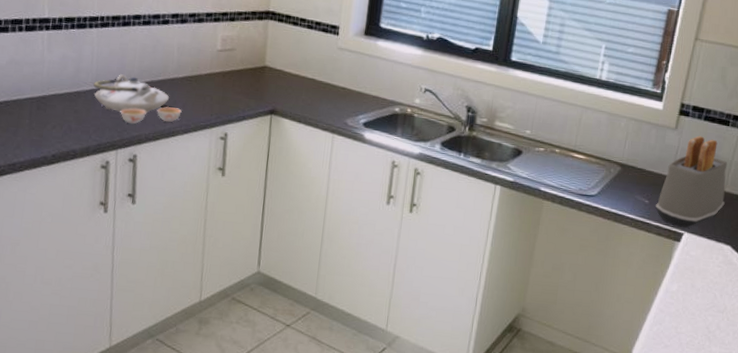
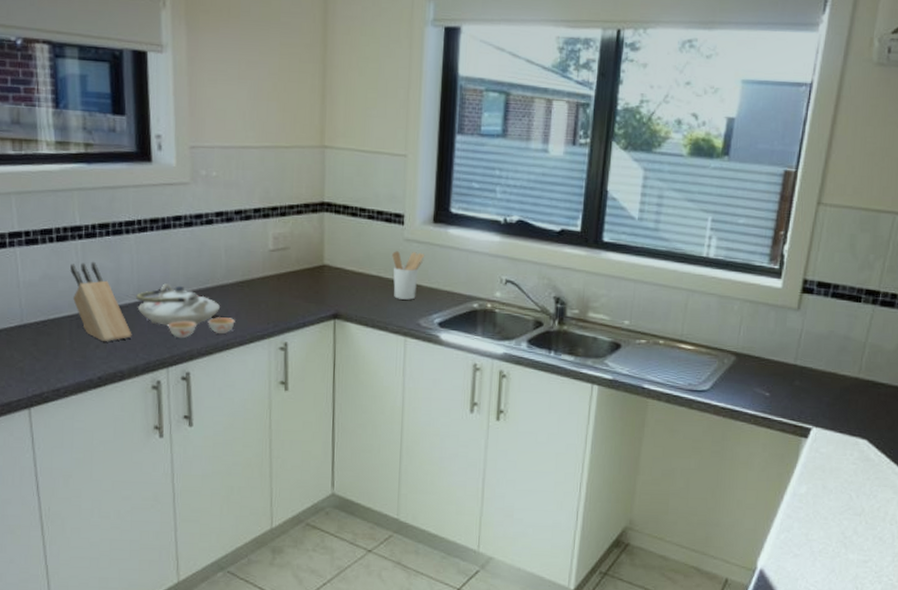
knife block: none [35,50,87,124] -> present [70,261,132,342]
utensil holder: none [325,58,355,102] -> present [392,251,424,300]
toaster: present [656,135,728,228] -> none [778,315,861,421]

